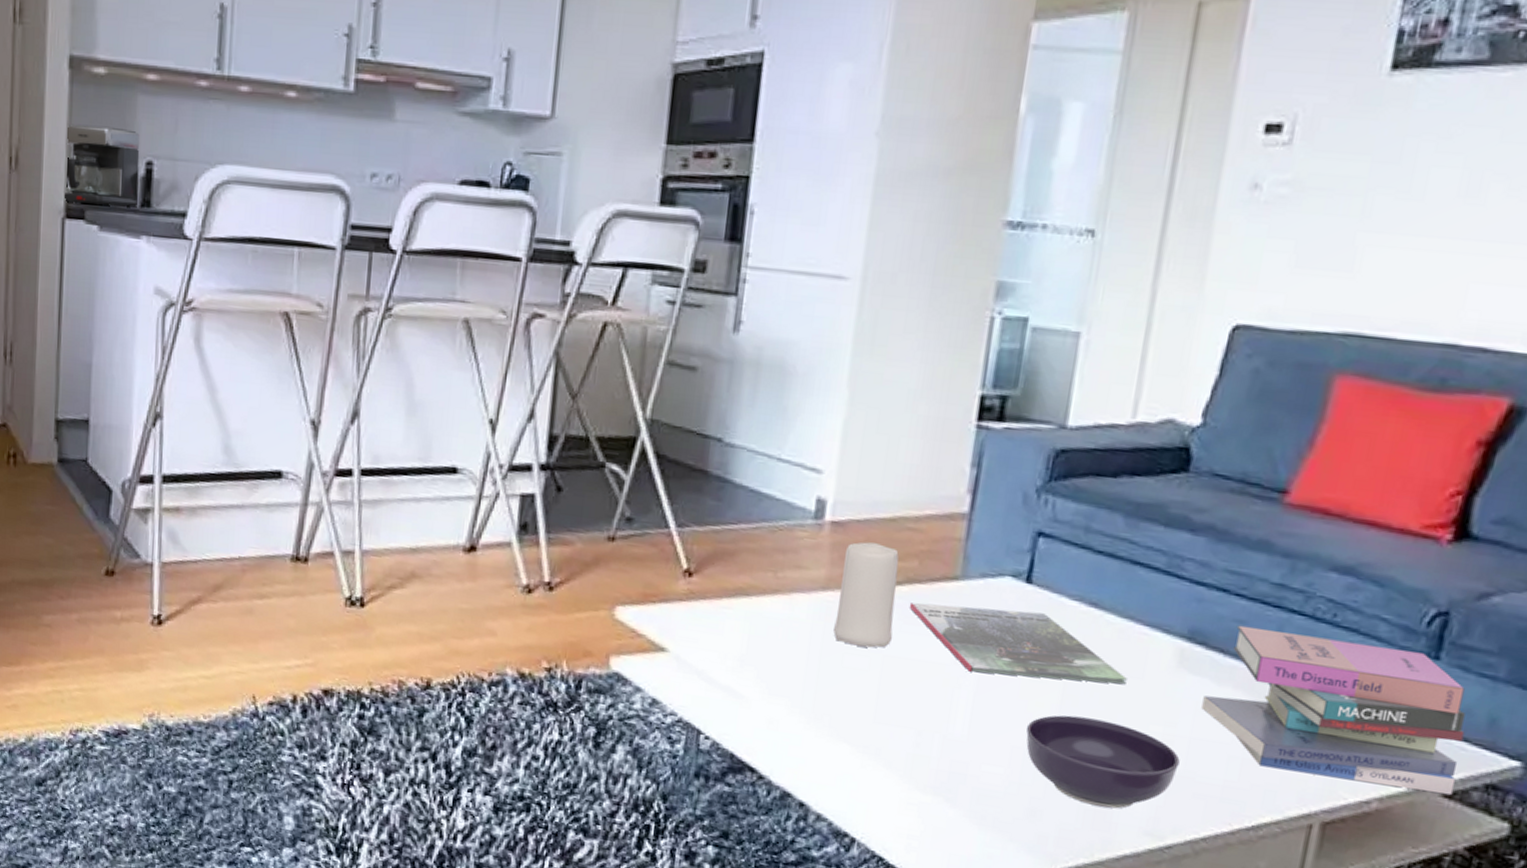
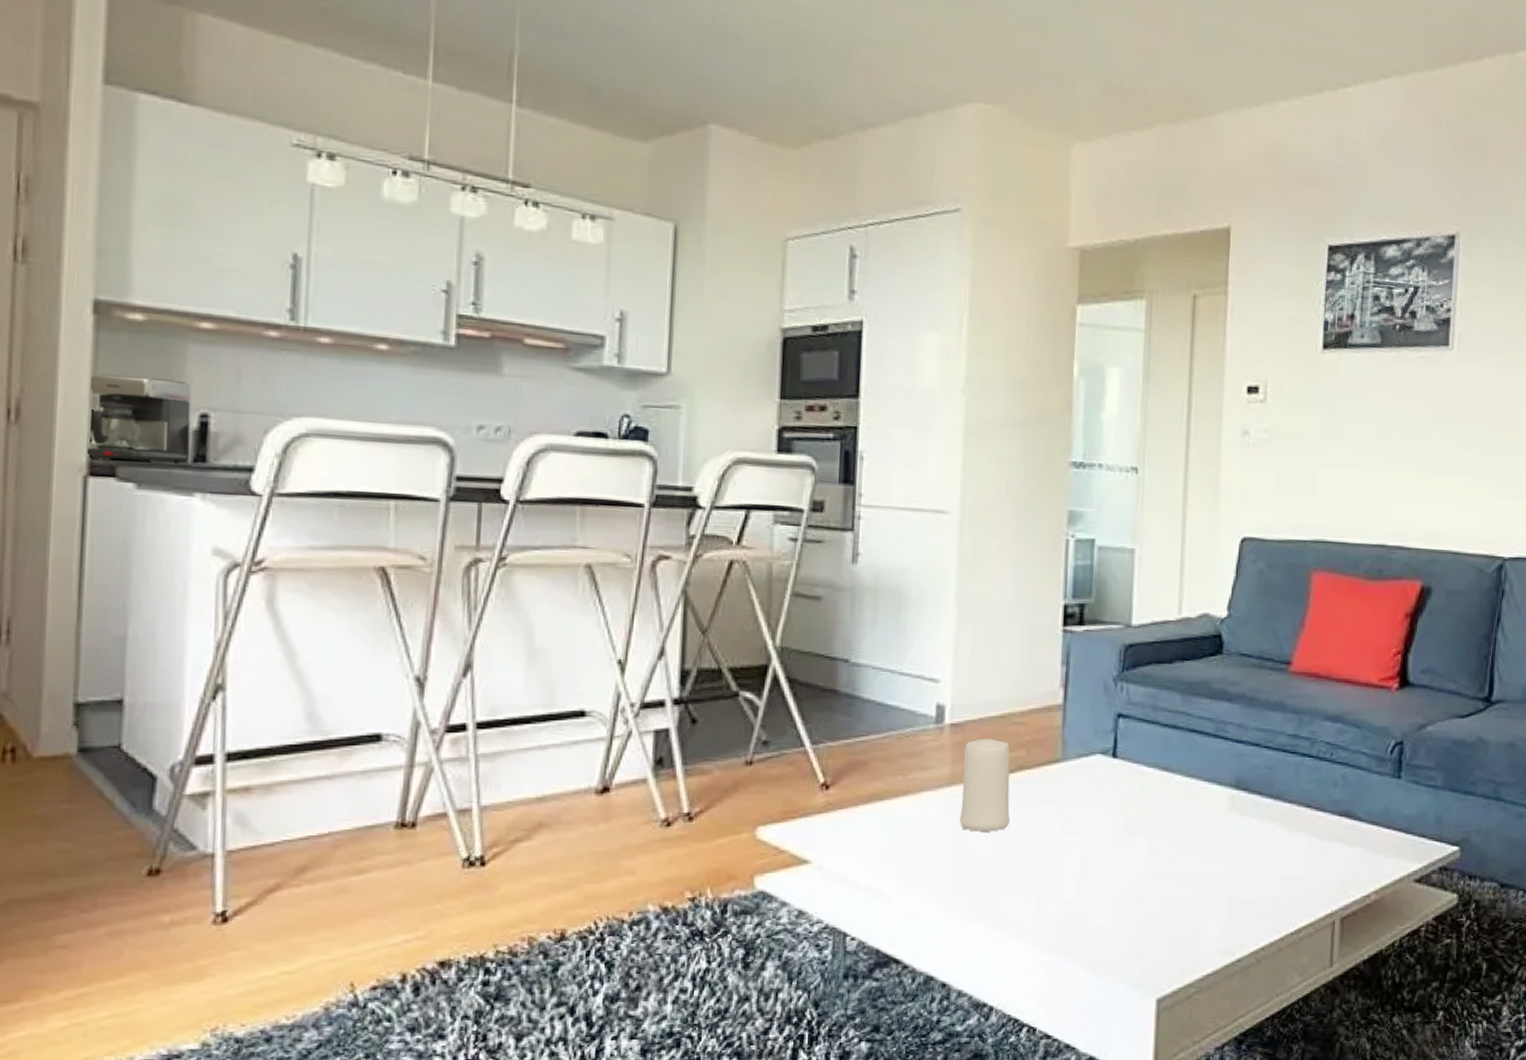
magazine: present [909,602,1127,685] -> none [1021,781,1195,840]
bowl: present [1025,715,1180,809] -> none [1123,864,1239,937]
books: present [1201,625,1465,796] -> none [1250,771,1423,881]

